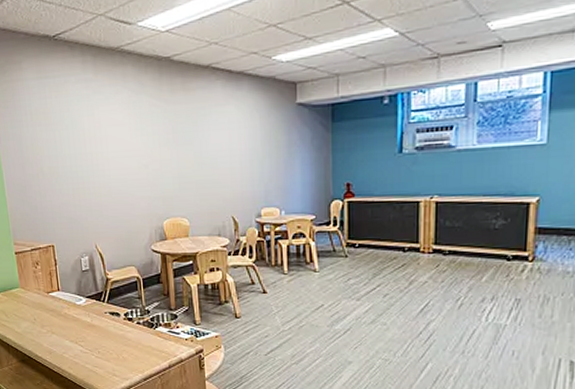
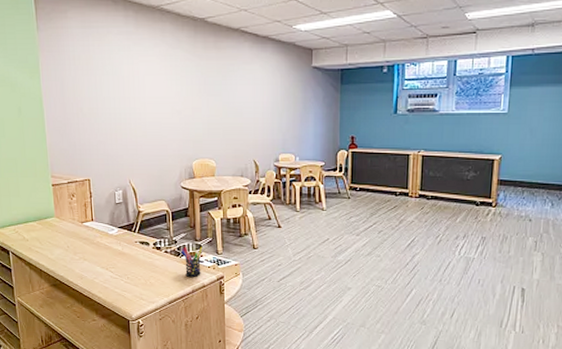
pen holder: none [155,316,179,351] -> present [181,246,203,277]

